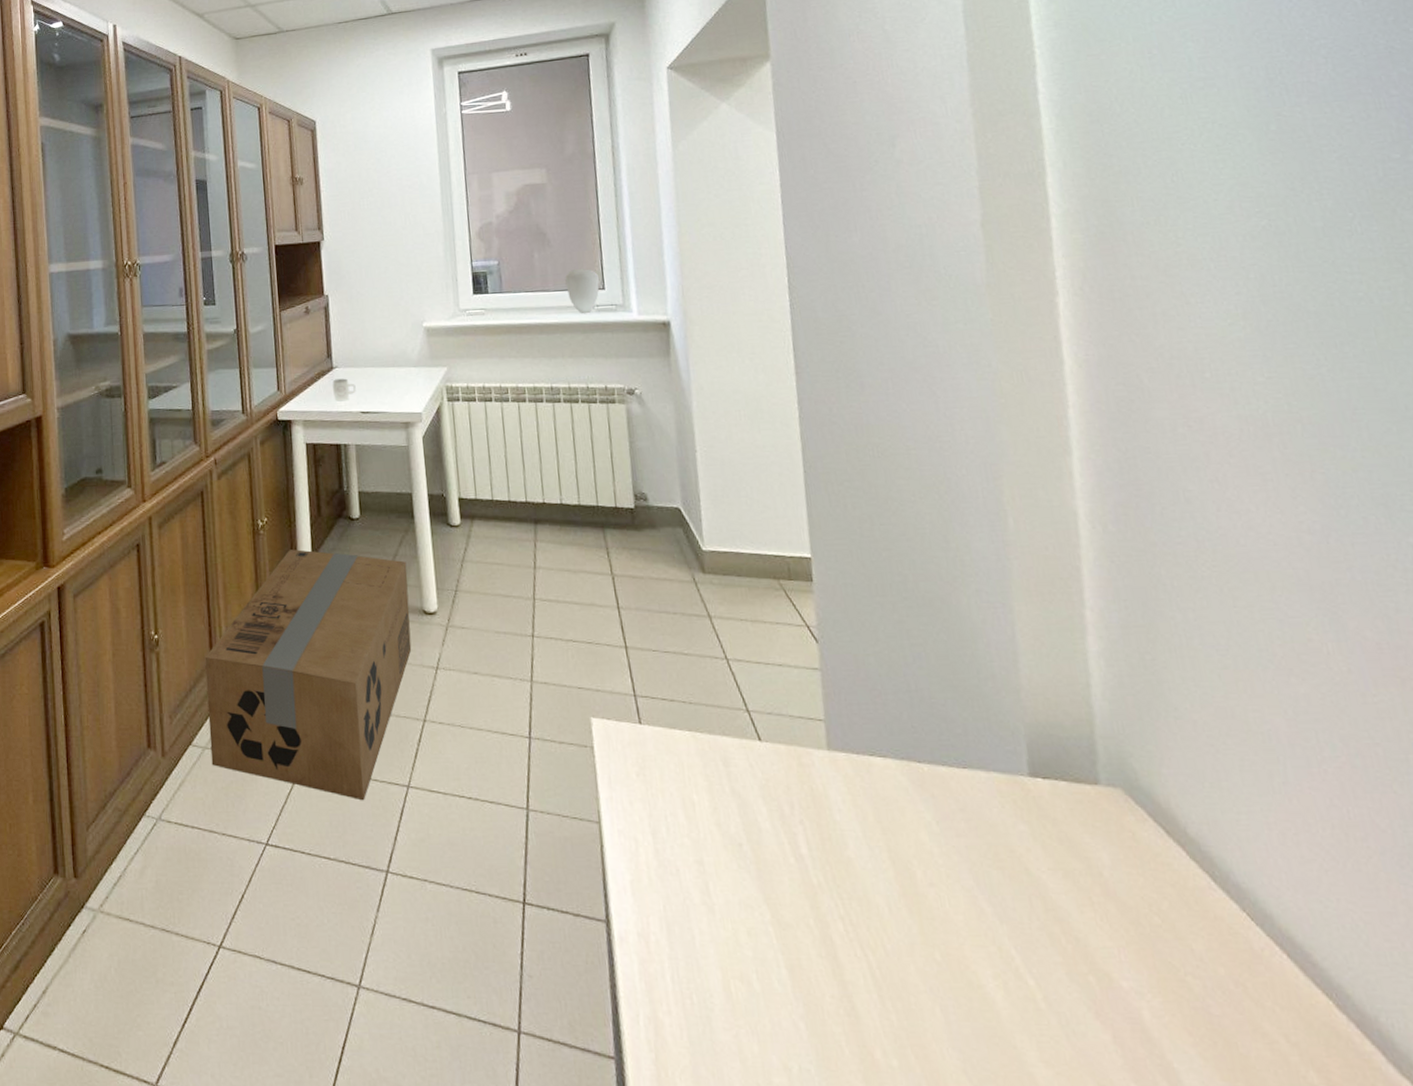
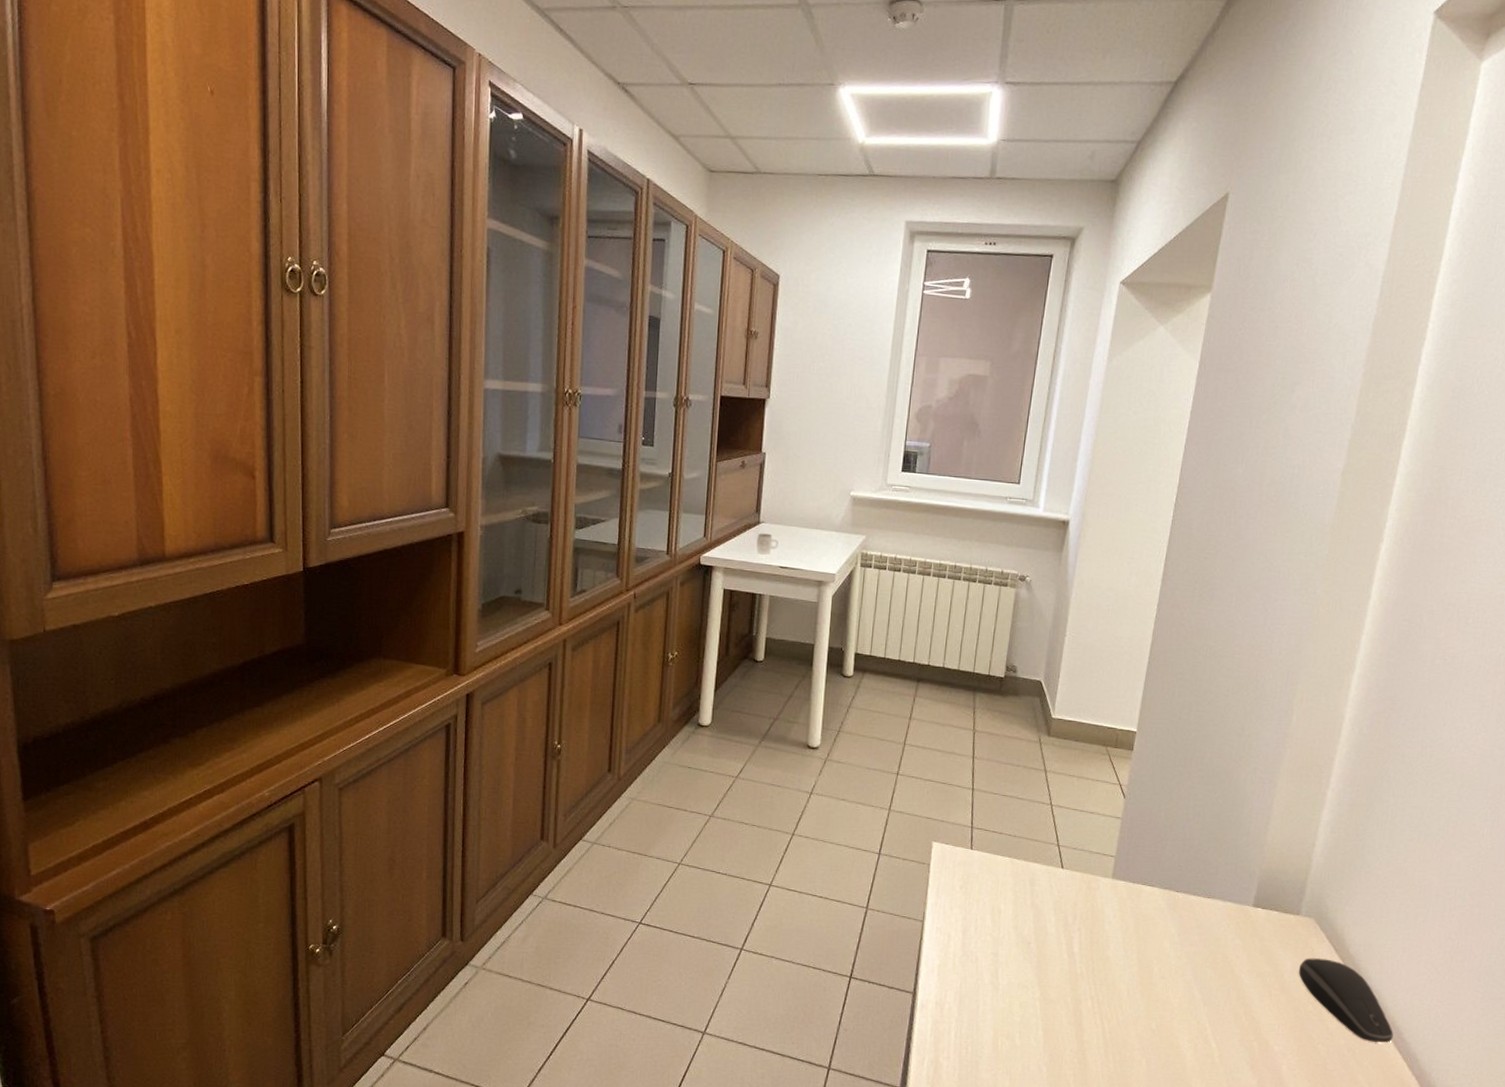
cardboard box: present [204,549,412,801] -> none [598,682,799,894]
vase: present [565,269,600,314] -> none [986,462,1018,504]
computer mouse: none [1121,844,1298,970] -> present [1299,957,1394,1043]

